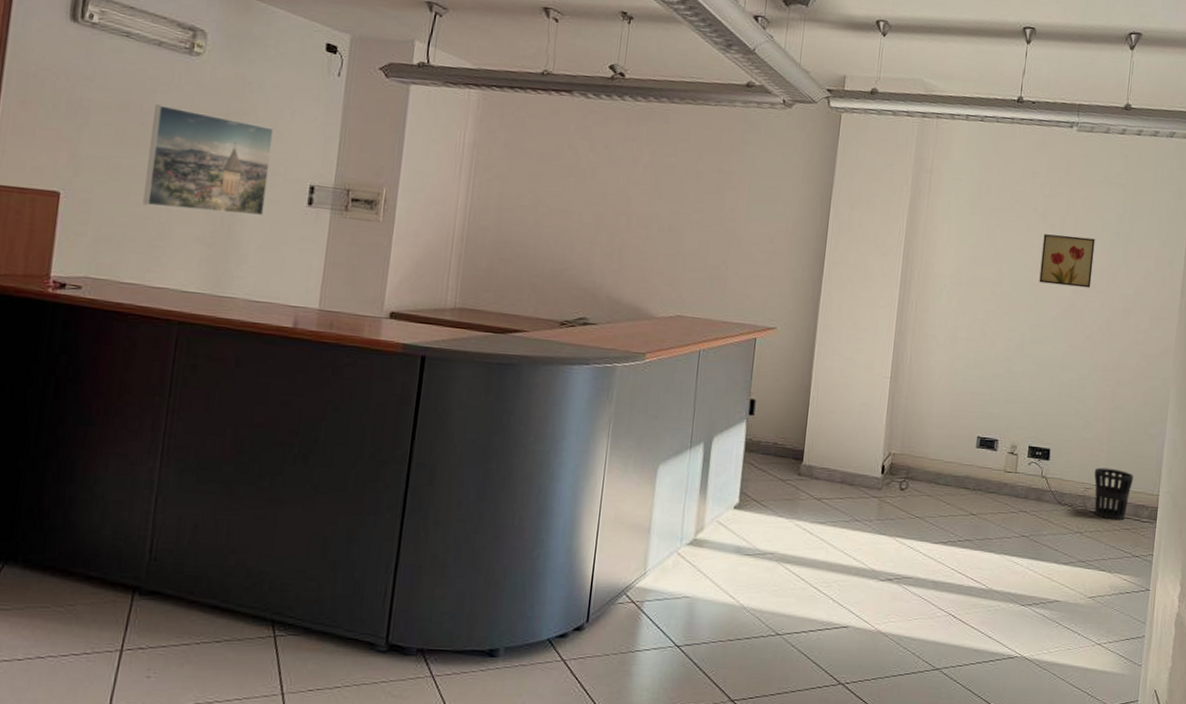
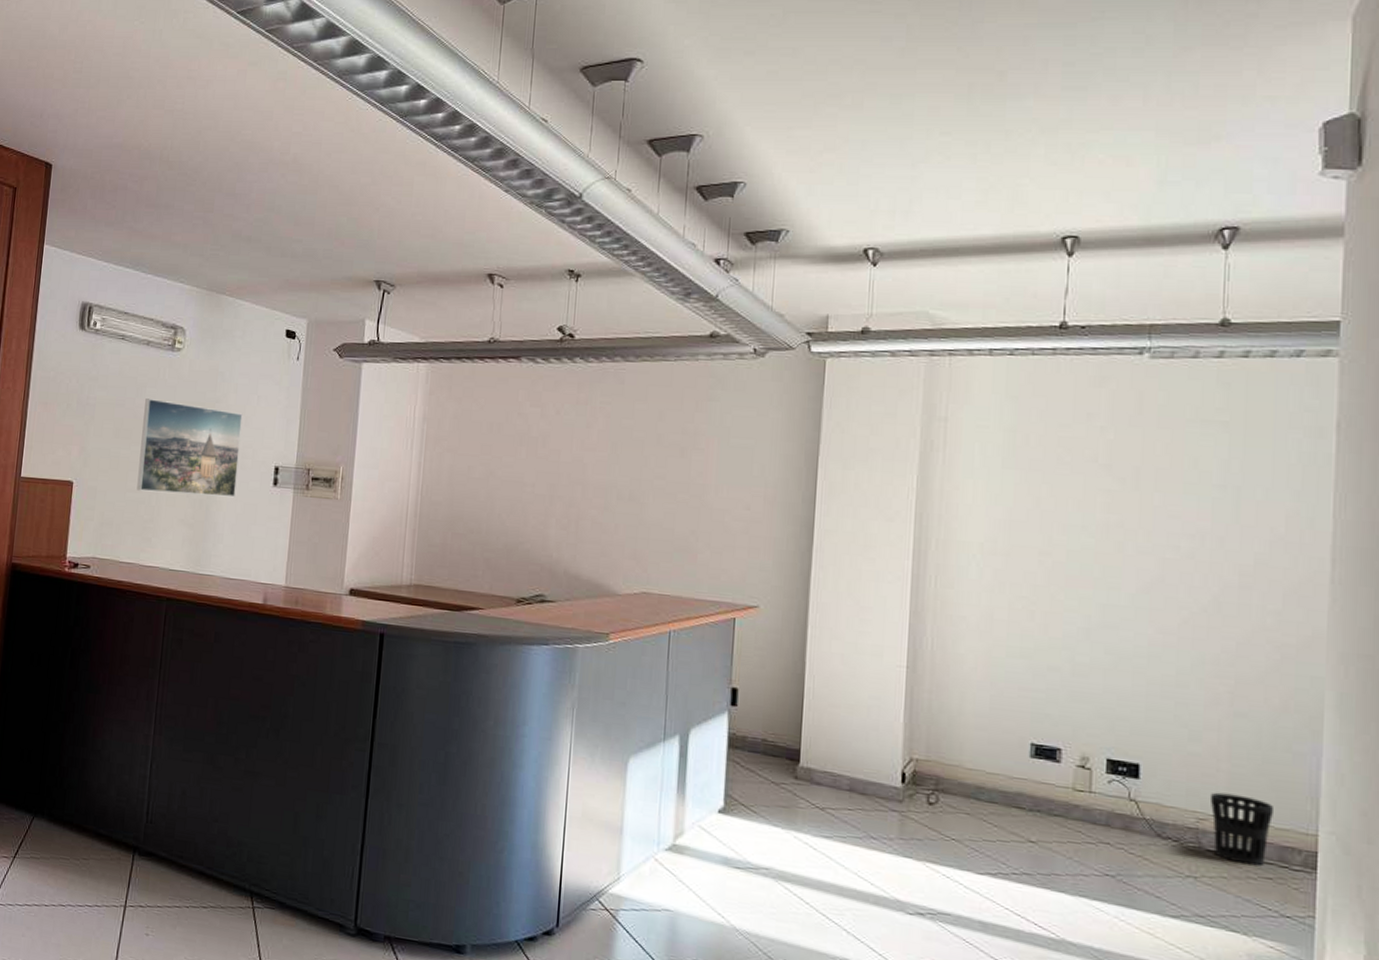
wall art: present [1039,234,1095,288] -> none [1107,489,1188,557]

